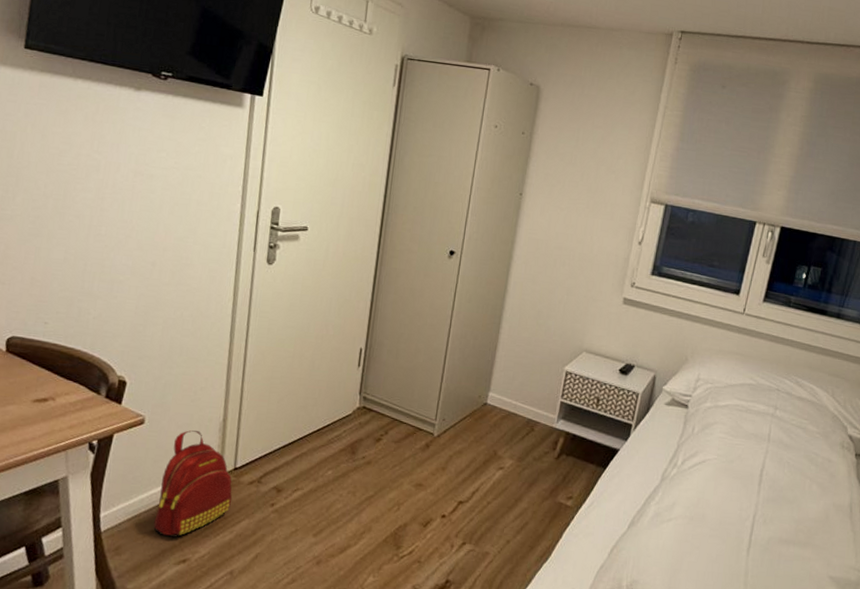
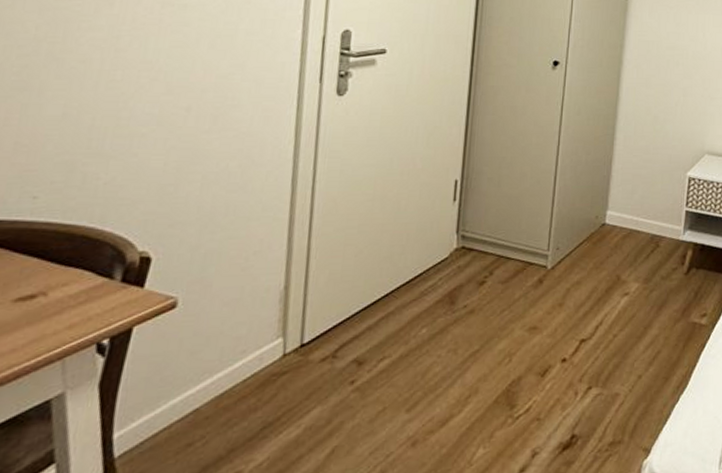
backpack: present [154,430,233,537] -> none [190,306,299,448]

